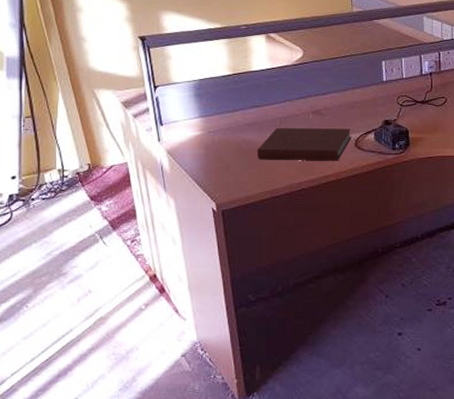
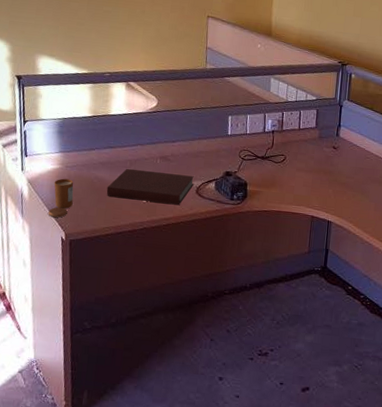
candle: none [194,145,221,188] -> present [48,178,74,218]

